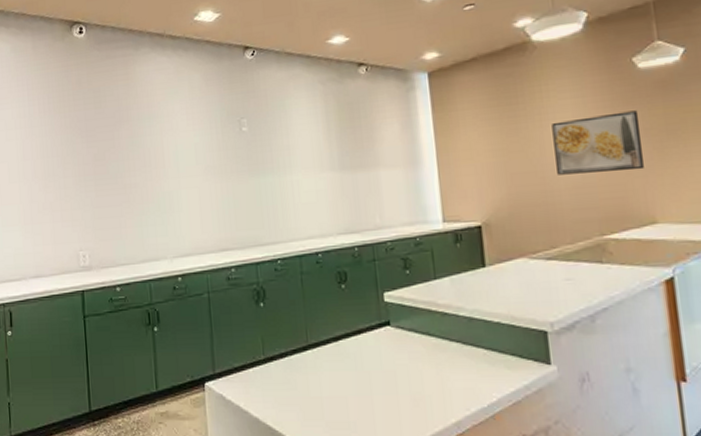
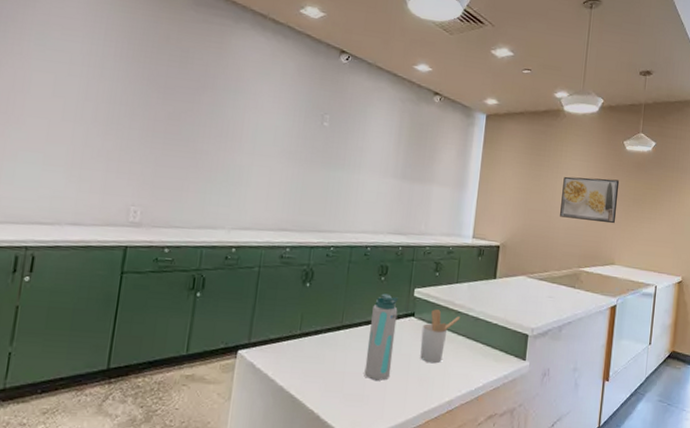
water bottle: none [339,303,376,404] -> present [364,293,398,381]
utensil holder: none [402,312,449,379] -> present [420,308,461,364]

